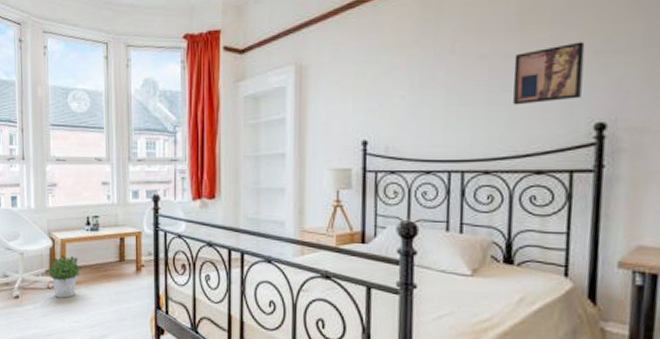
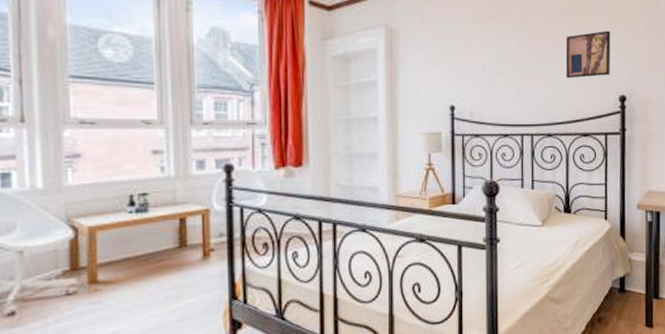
potted plant: present [45,254,82,298] -> none [62,246,124,306]

